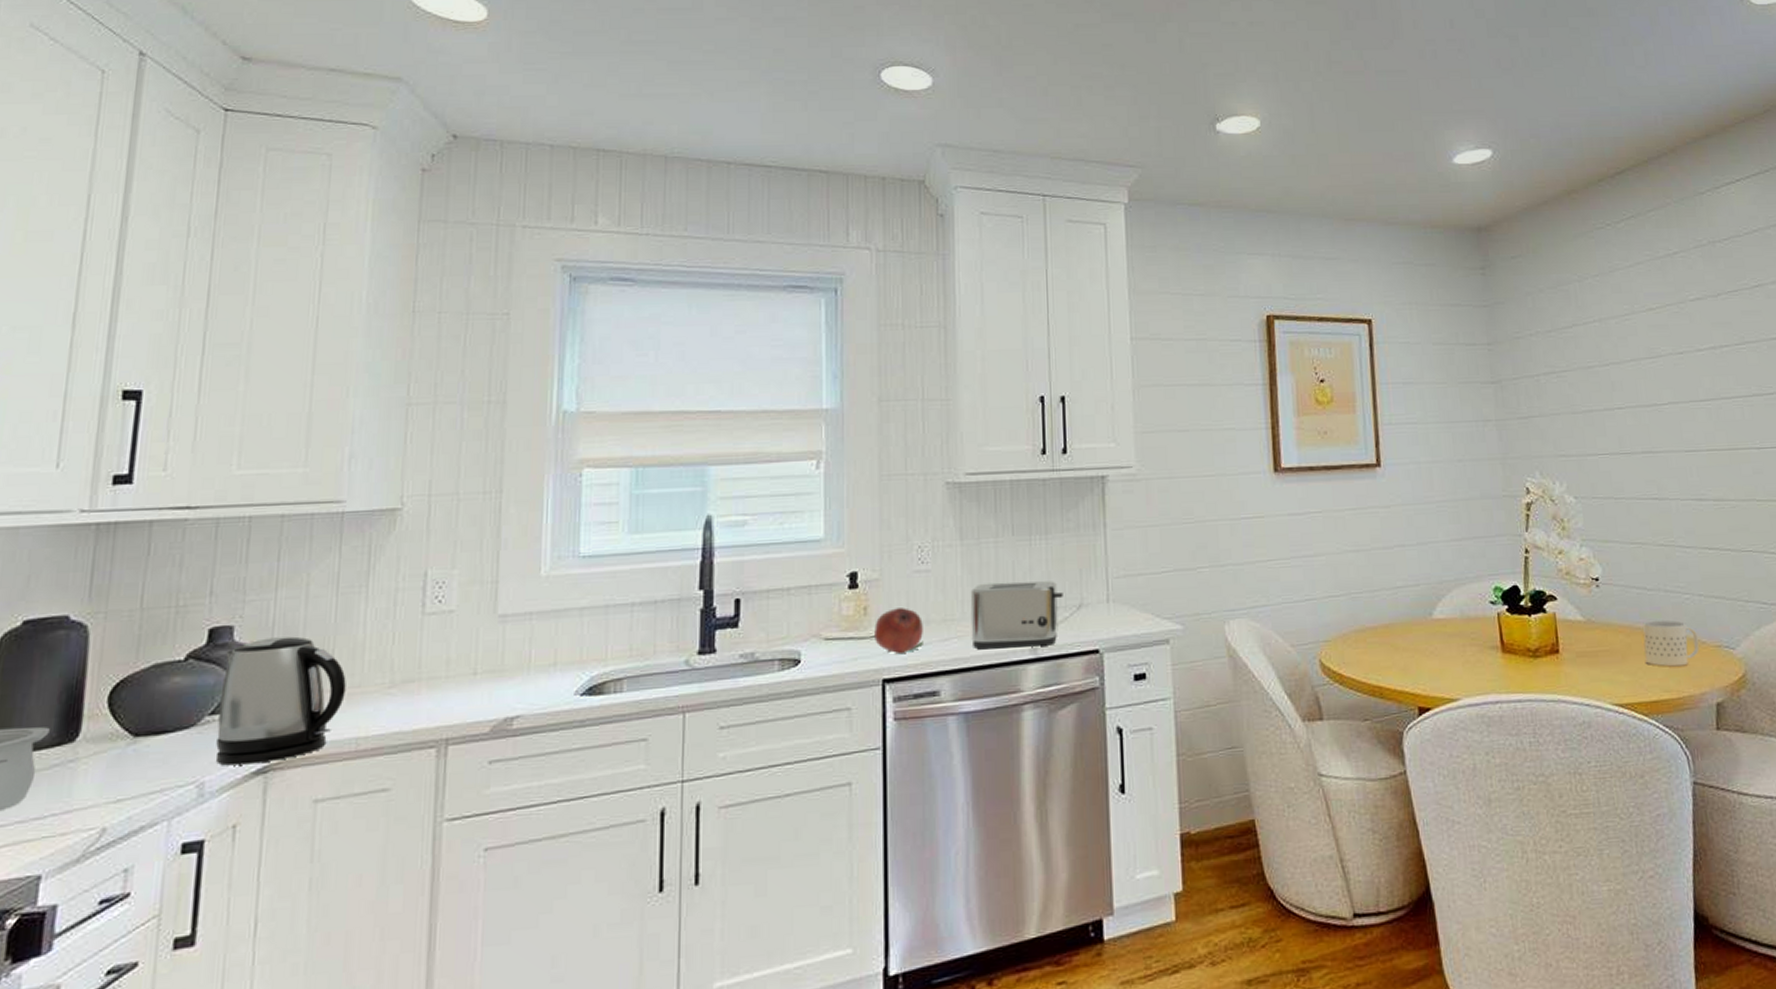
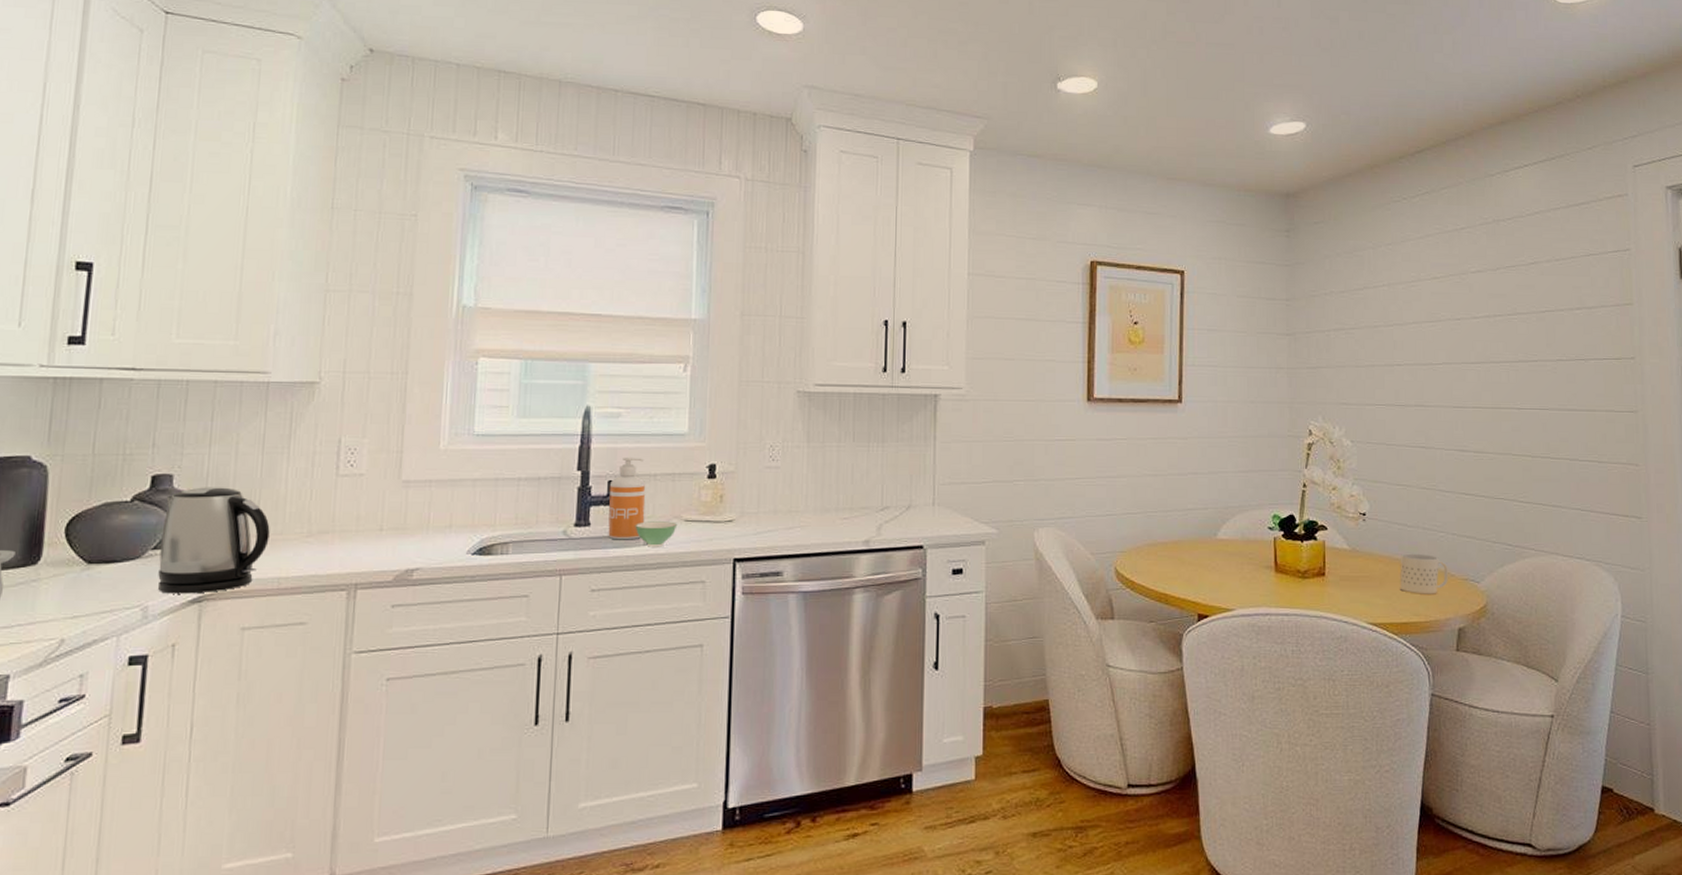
soap dispenser: none [736,569,779,667] -> present [608,456,646,540]
bowl: none [767,641,816,673] -> present [635,521,678,547]
fruit: present [875,608,923,655] -> none [728,498,771,538]
toaster: present [970,581,1063,650] -> none [812,481,895,539]

